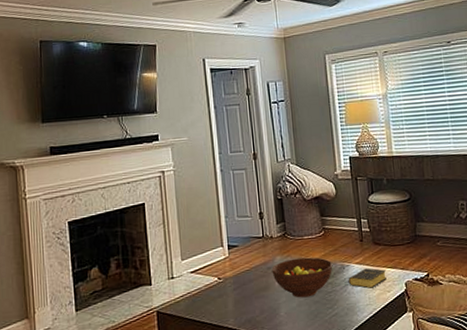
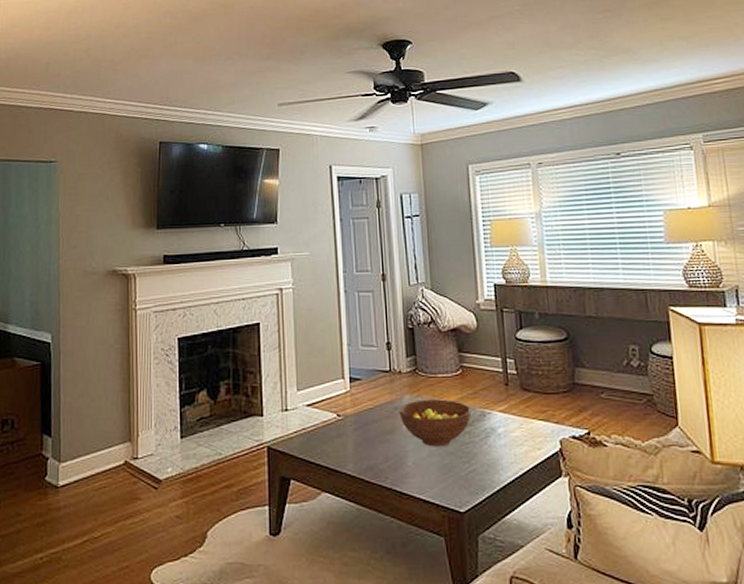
book: present [348,268,388,289] -> none [489,418,538,443]

